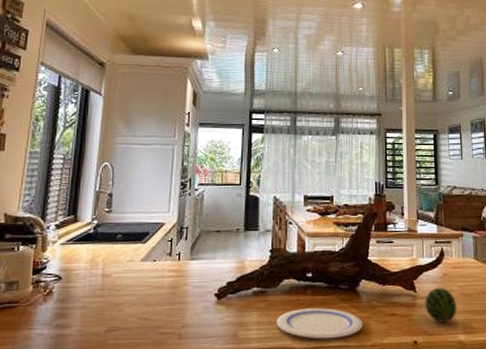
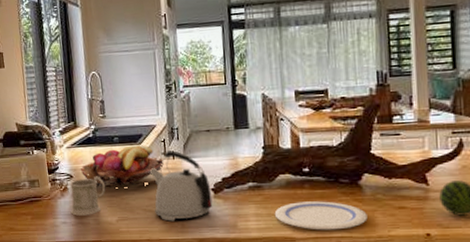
mug: none [51,278,99,326] -> present [70,176,106,216]
fruit basket: none [72,244,168,292] -> present [80,145,164,188]
kettle: none [151,251,215,331] -> present [149,150,213,221]

